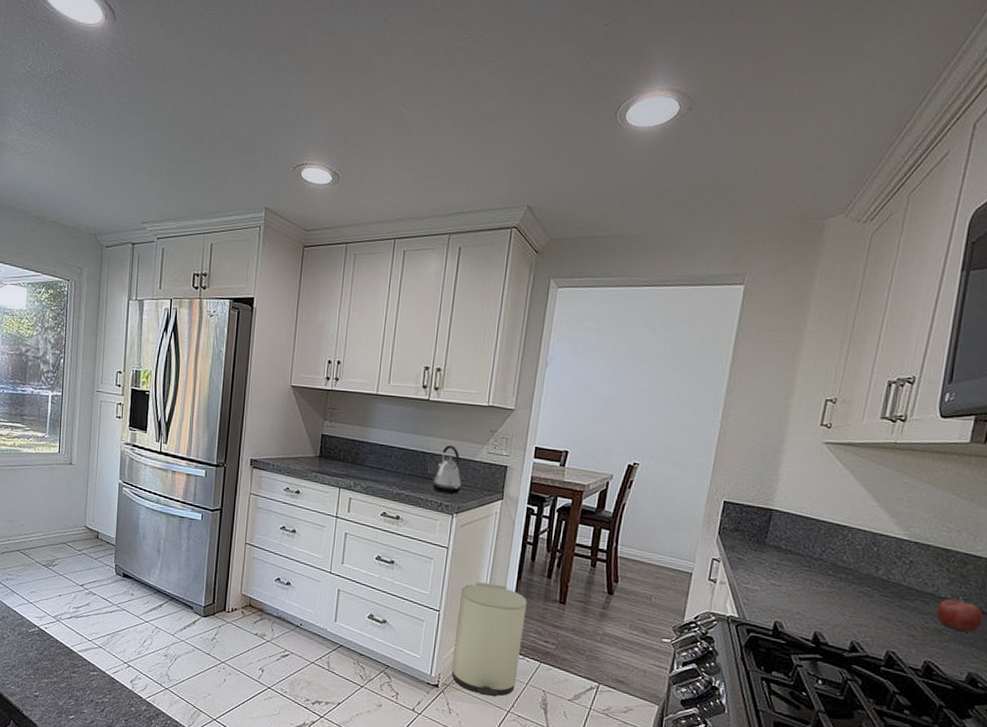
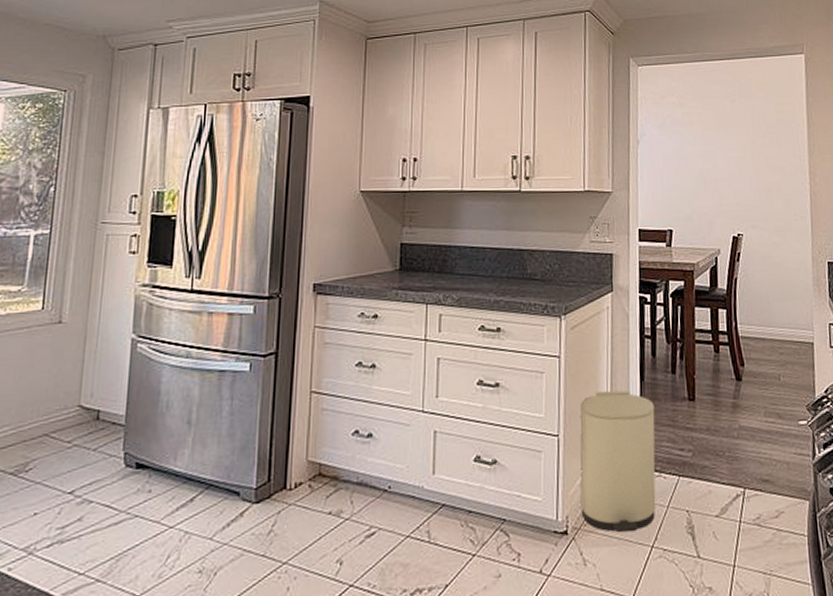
kettle: present [431,445,462,494] -> none [533,238,567,293]

